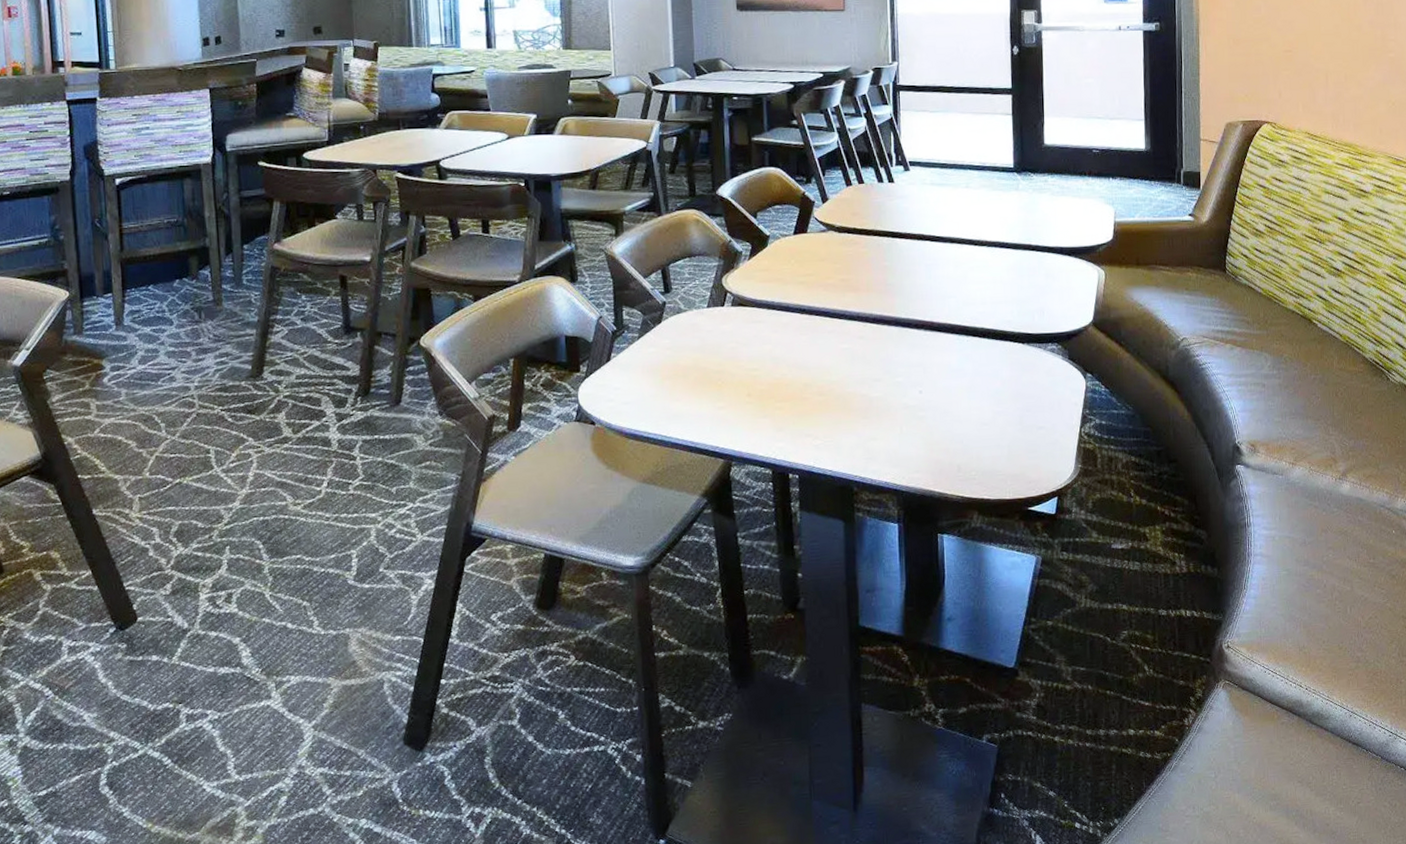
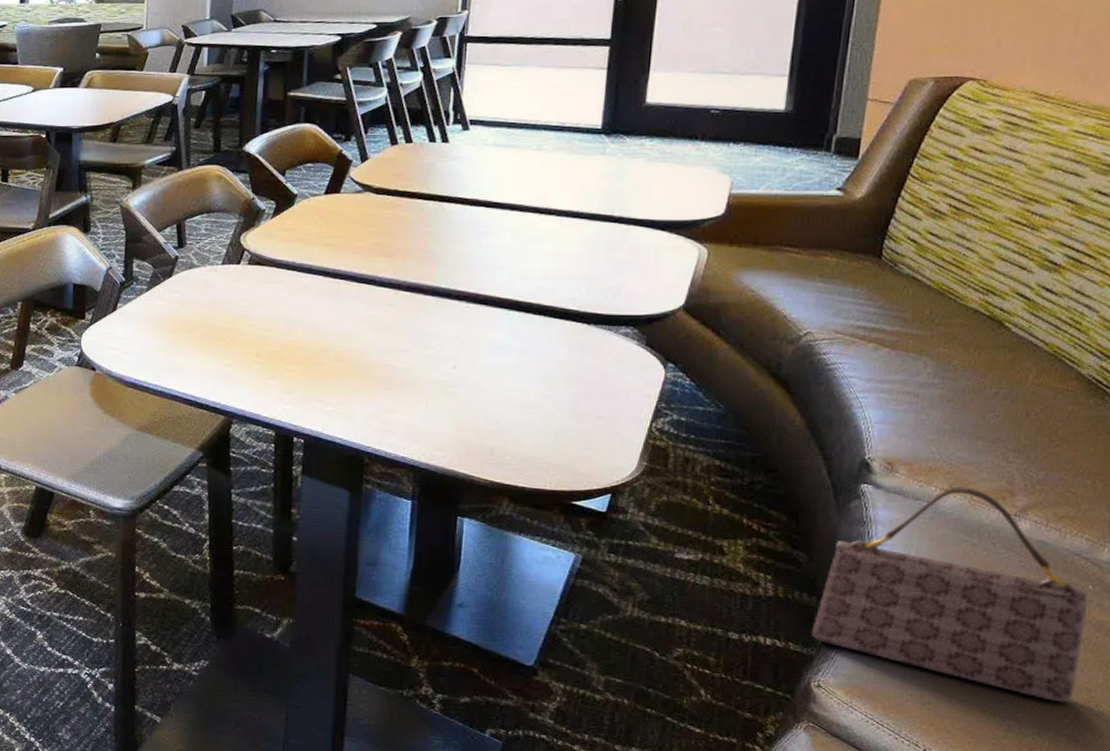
handbag: none [1217,459,1396,632] -> present [811,486,1090,703]

